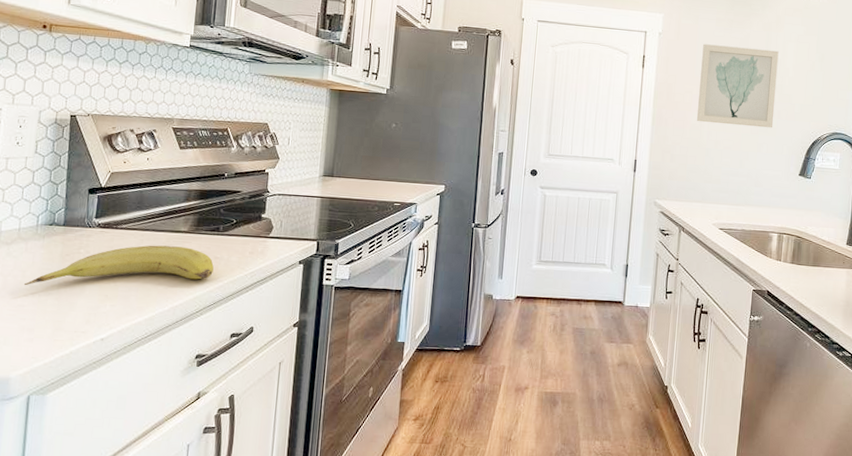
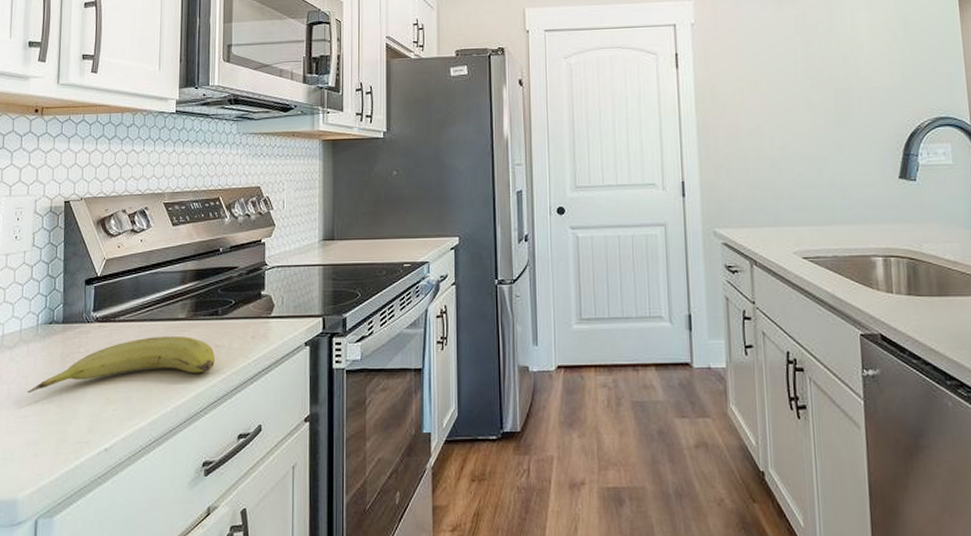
wall art: present [696,44,779,128] -> none [748,24,854,126]

